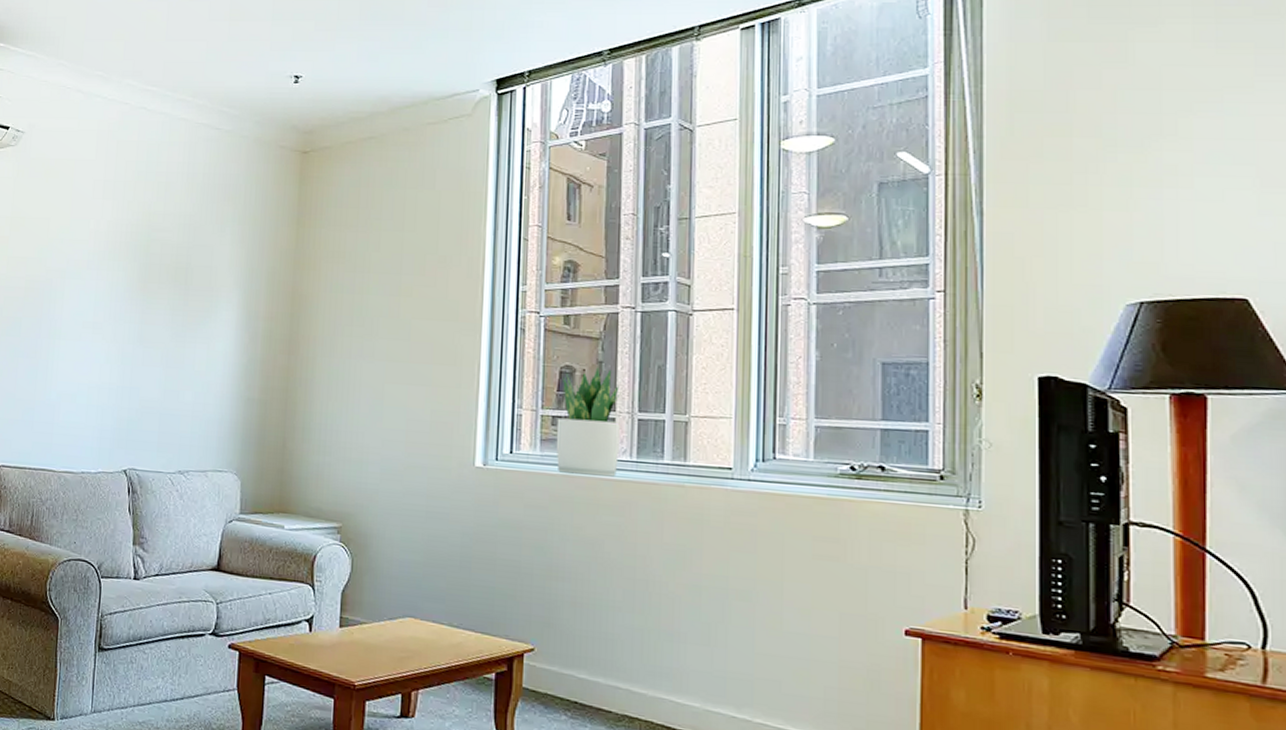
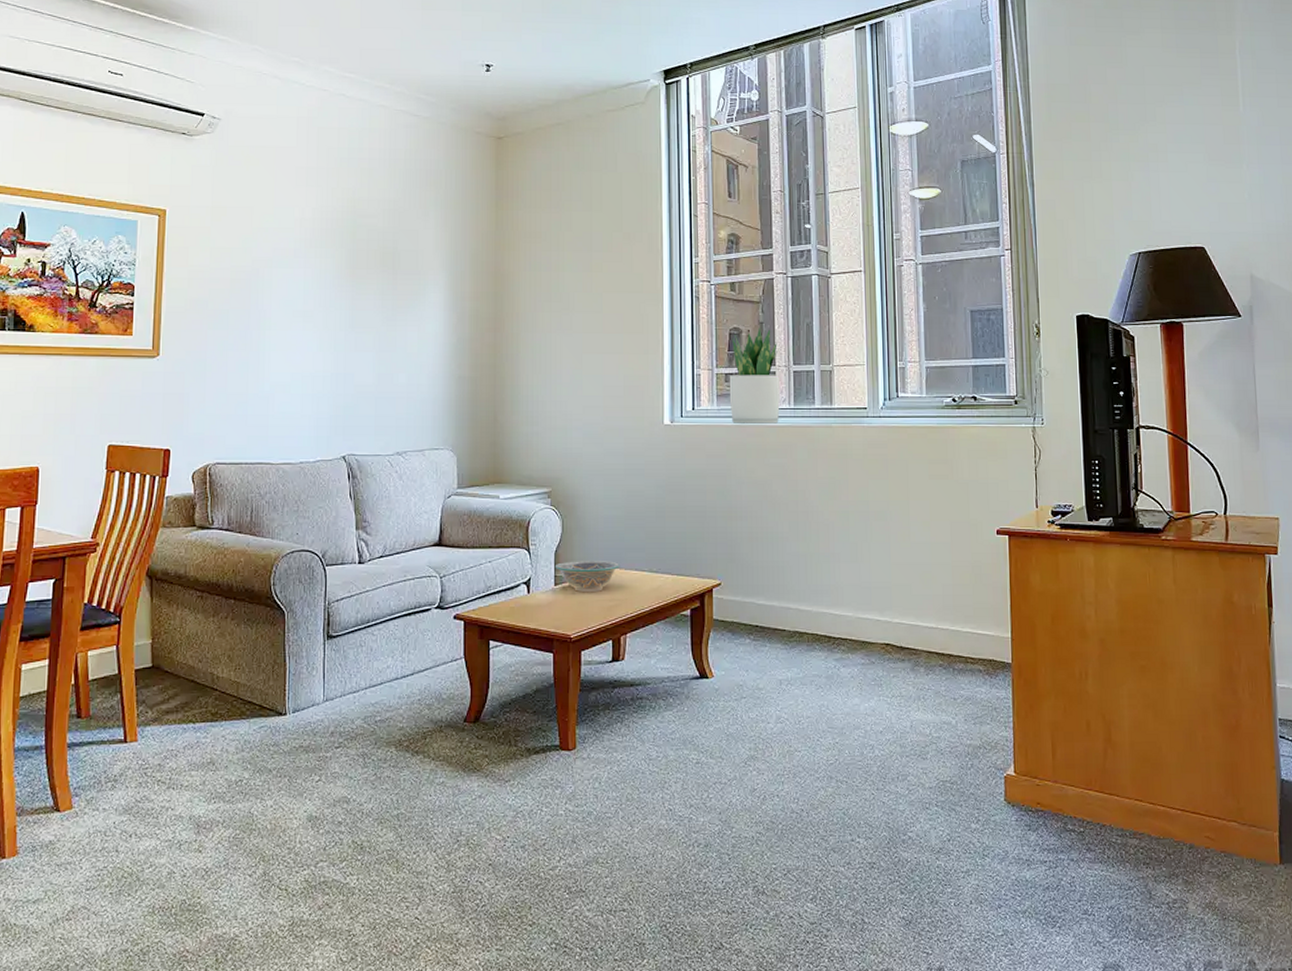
bowl: none [342,603,416,641] -> present [556,561,621,593]

